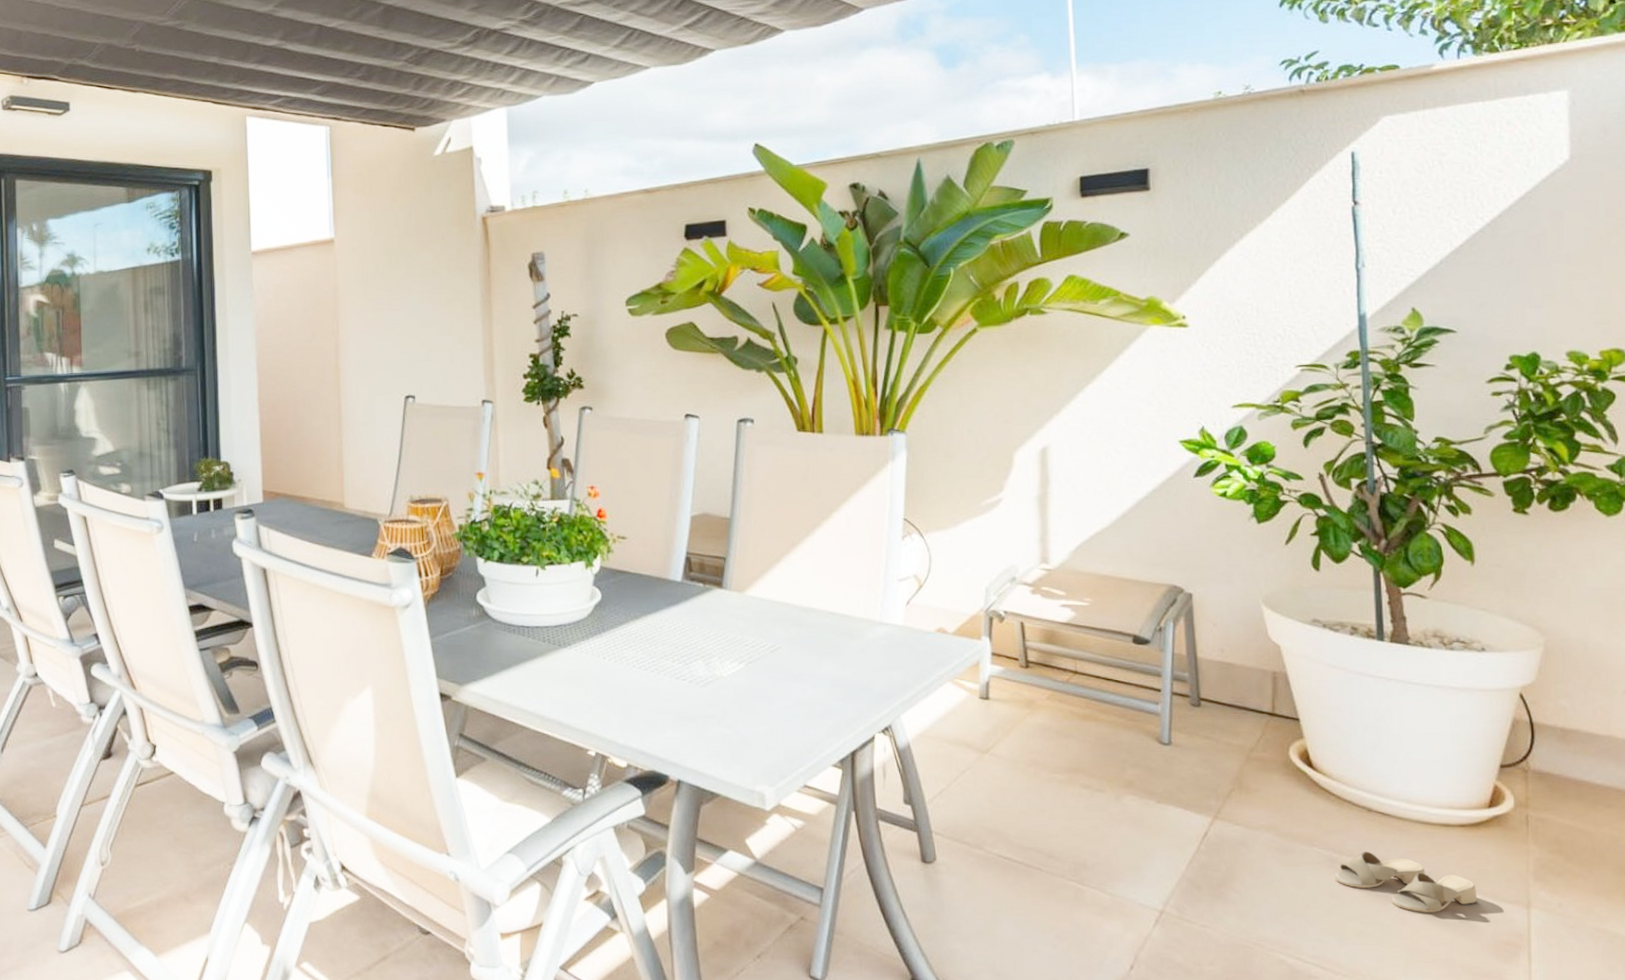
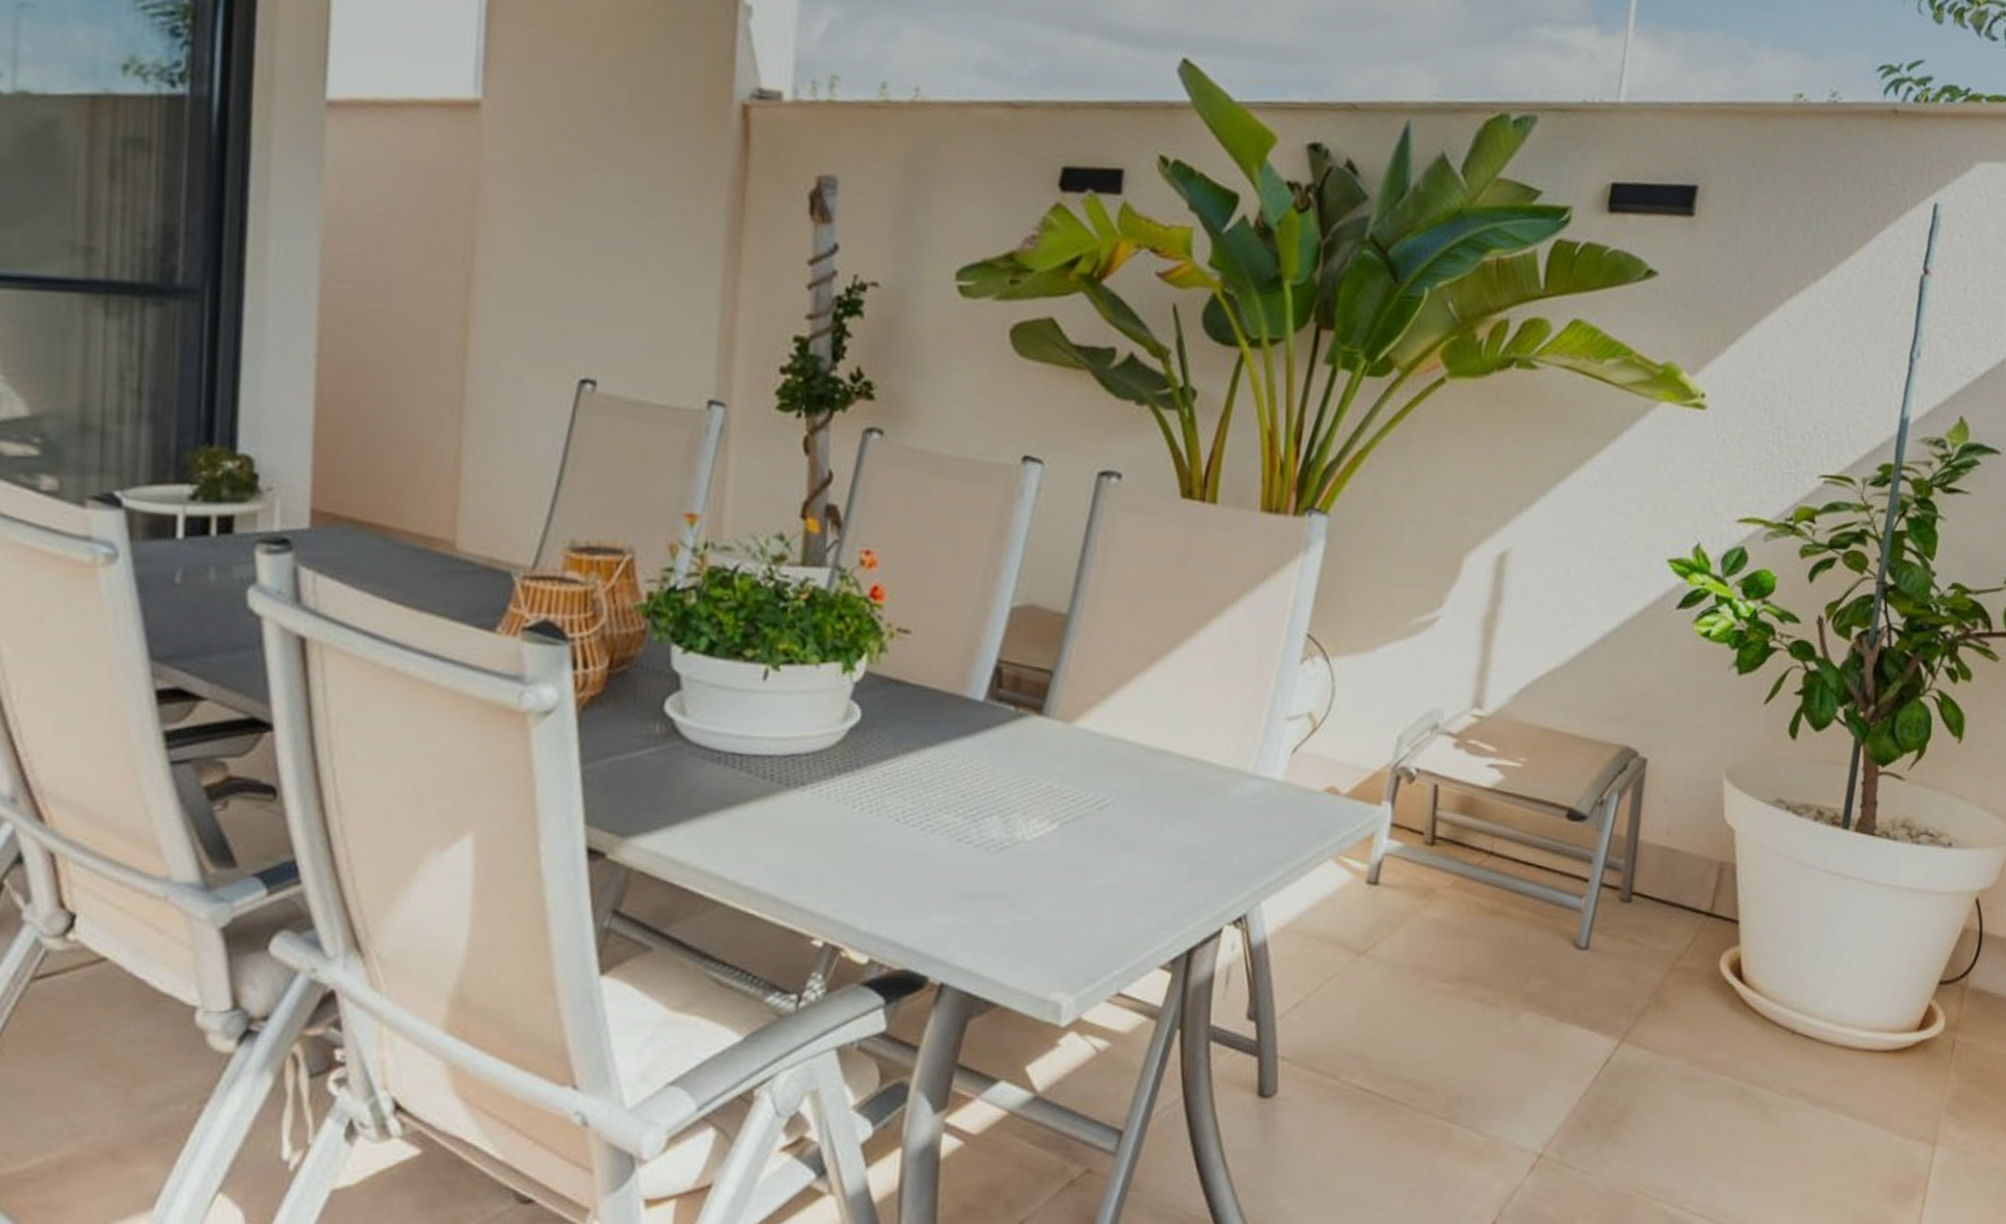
sandal: present [1334,851,1478,912] -> none [1740,1081,1887,1152]

